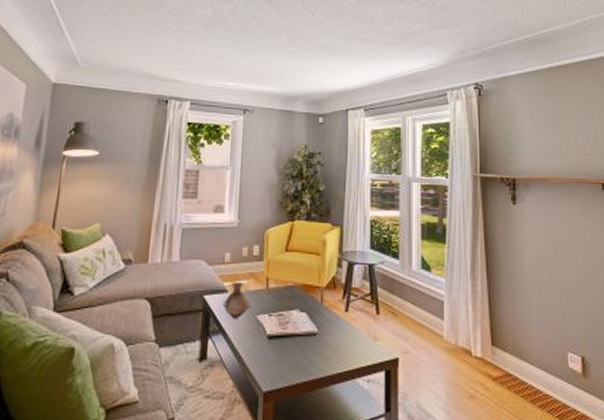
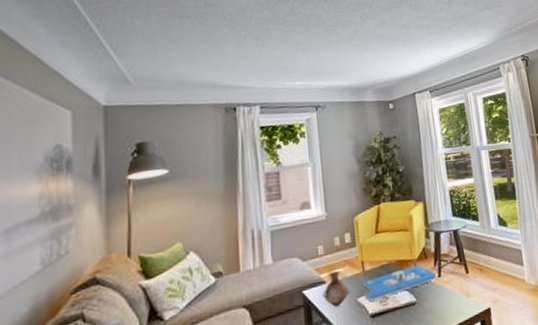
board game: none [264,294,345,321] -> present [362,265,438,301]

